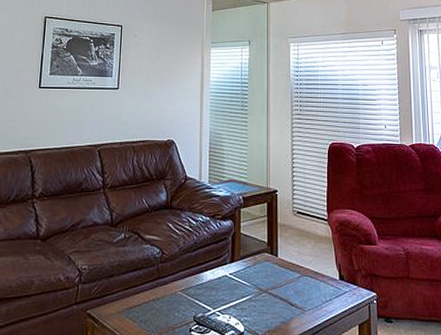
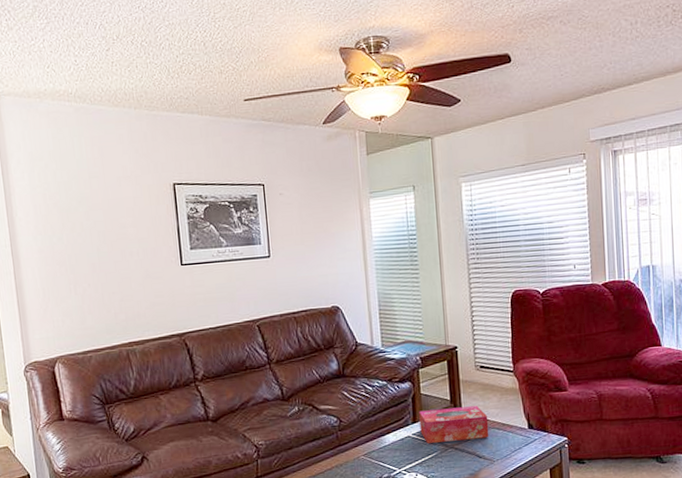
tissue box: none [237,250,302,285] -> present [419,406,489,443]

